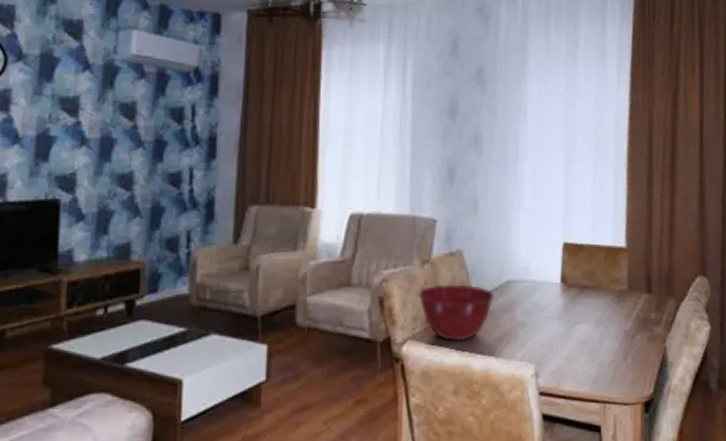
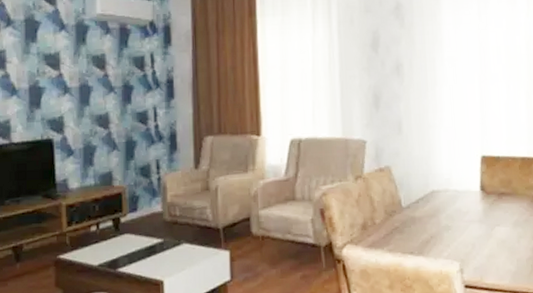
mixing bowl: present [418,284,495,342] -> none [353,195,422,245]

